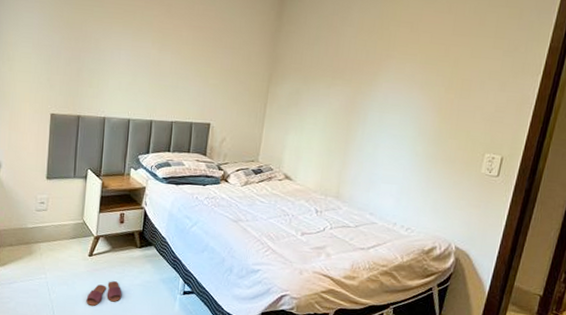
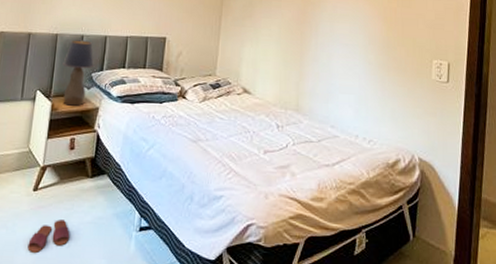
table lamp: none [111,123,141,185] -> present [62,40,95,106]

